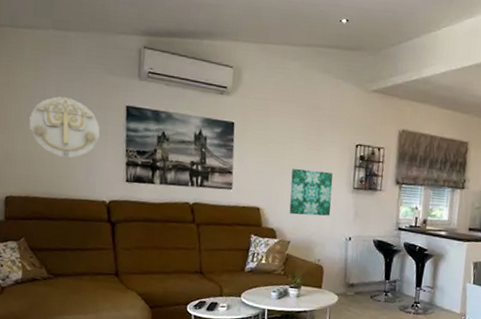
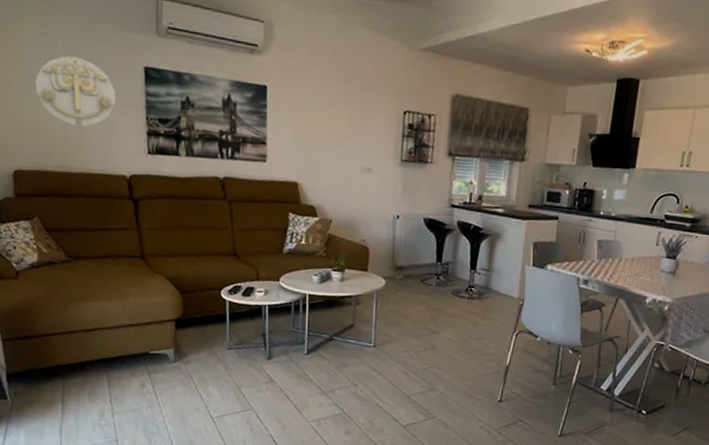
wall art: present [289,169,333,216] -> none [330,139,379,192]

